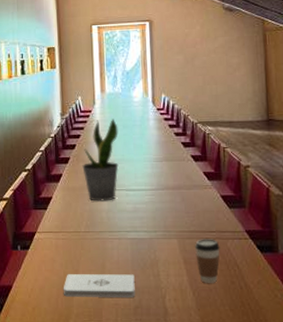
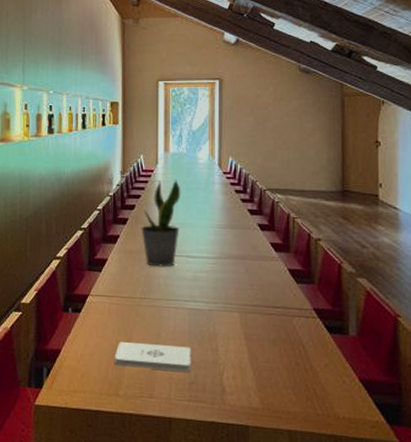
coffee cup: present [194,239,220,283] -> none [257,314,285,363]

